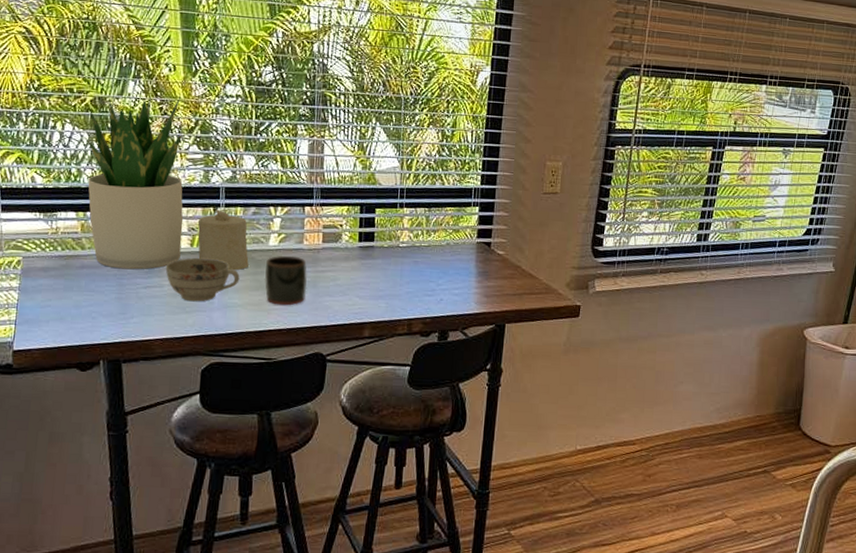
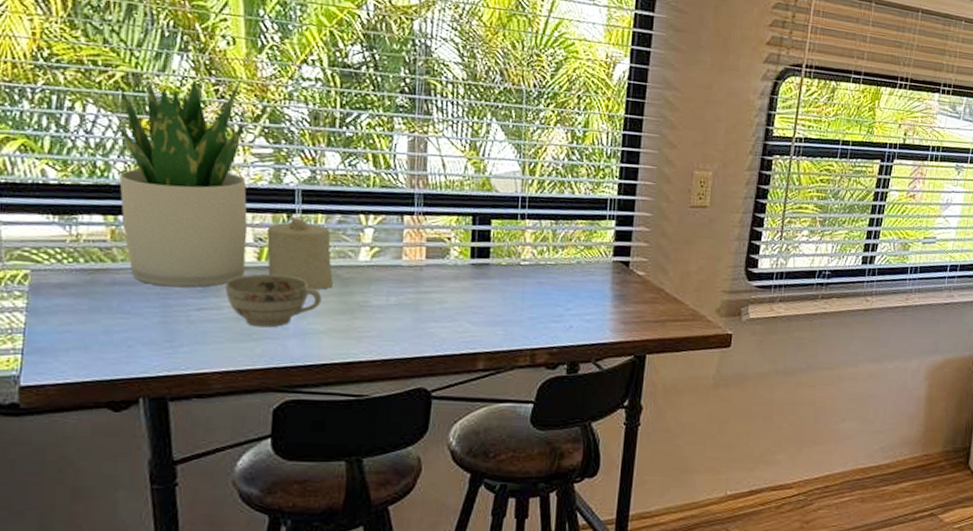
mug: present [264,255,307,306] -> none [352,272,407,333]

